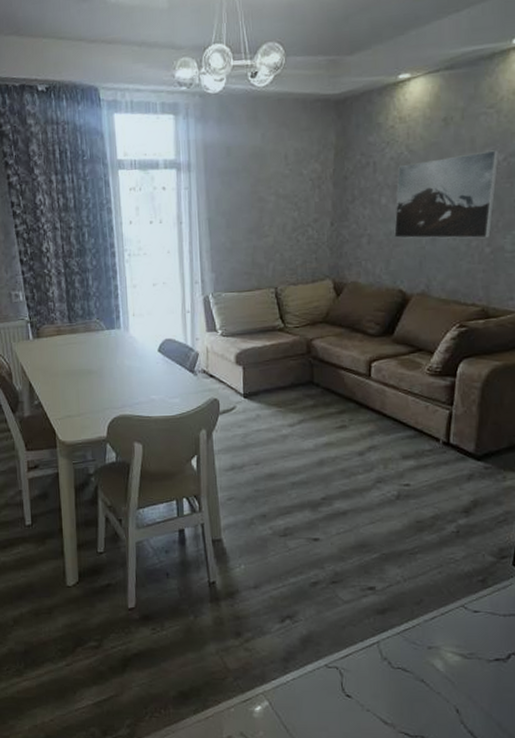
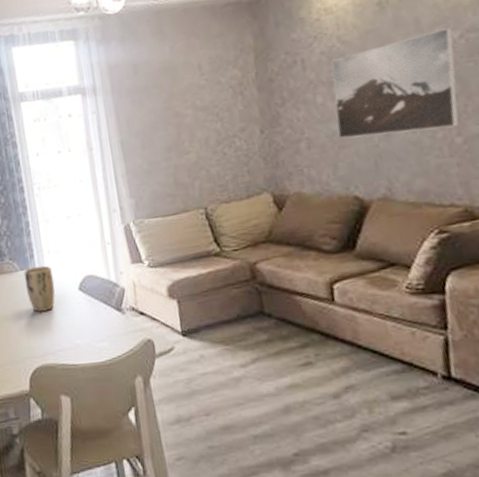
plant pot: none [109,327,137,368] -> present [23,265,55,312]

